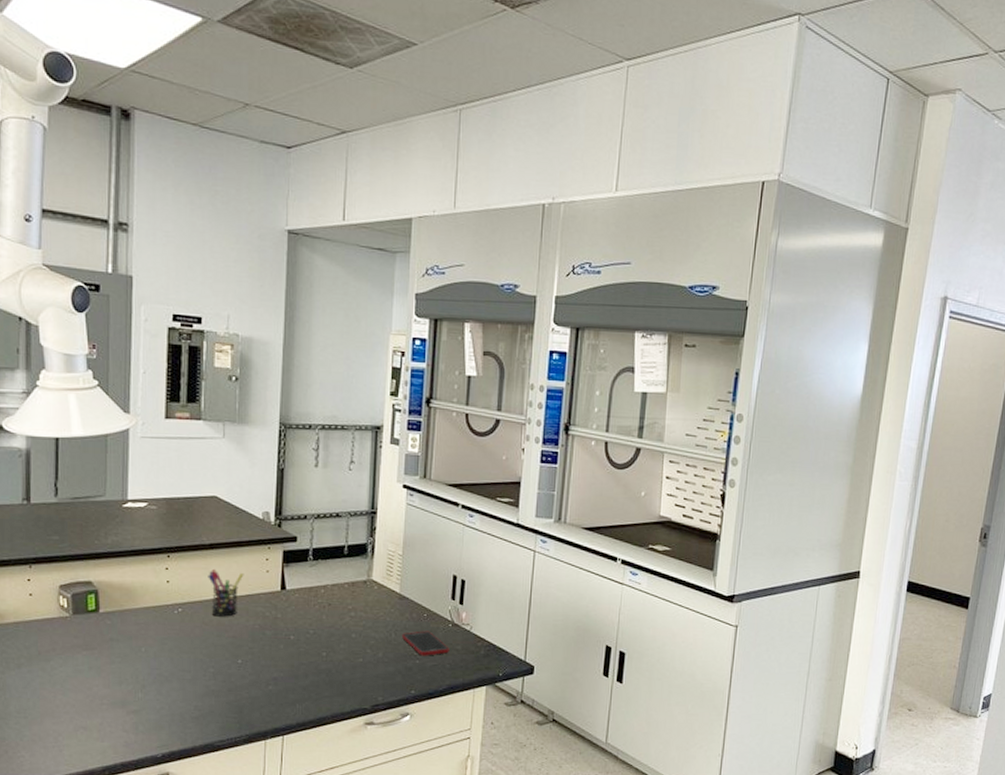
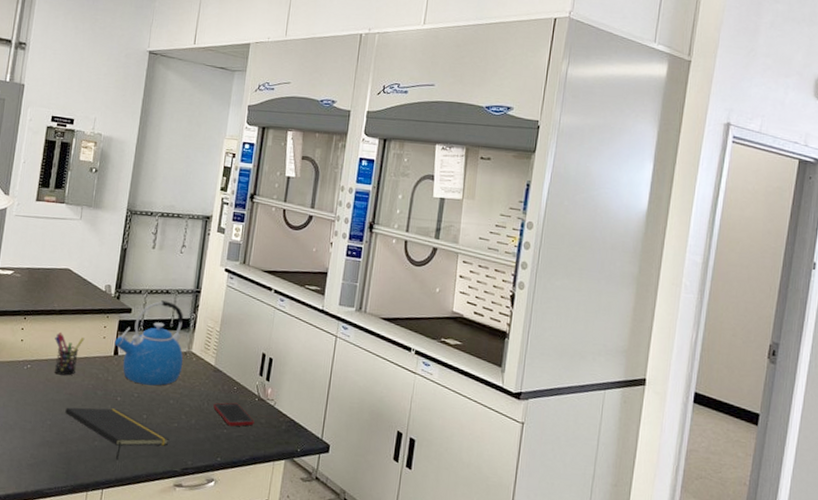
notepad: none [230,648,355,702] -> present [65,407,170,459]
kettle: none [280,525,363,620] -> present [114,300,184,386]

